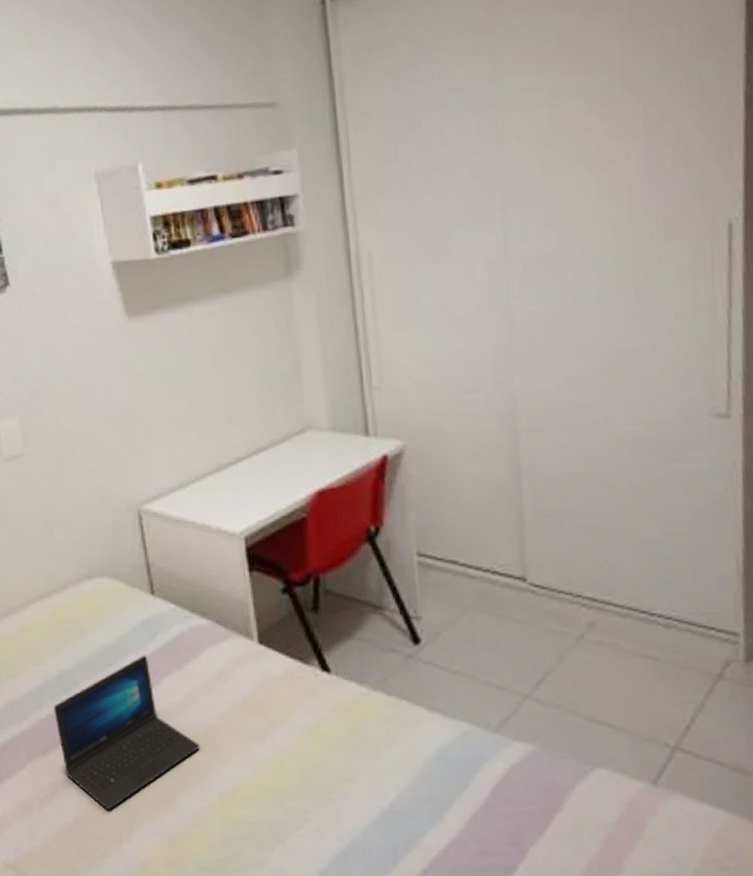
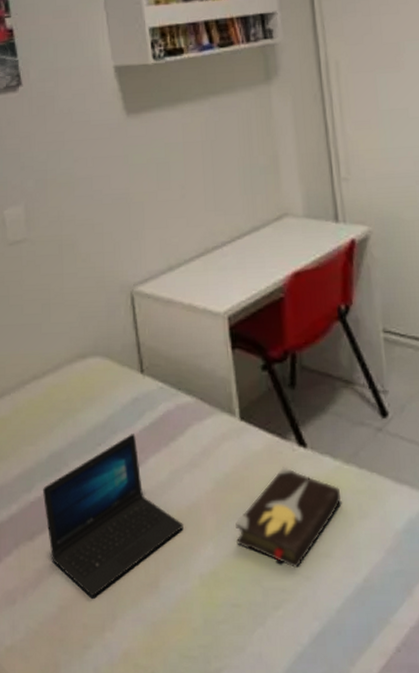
hardback book: none [254,691,368,791] -> present [235,467,342,569]

